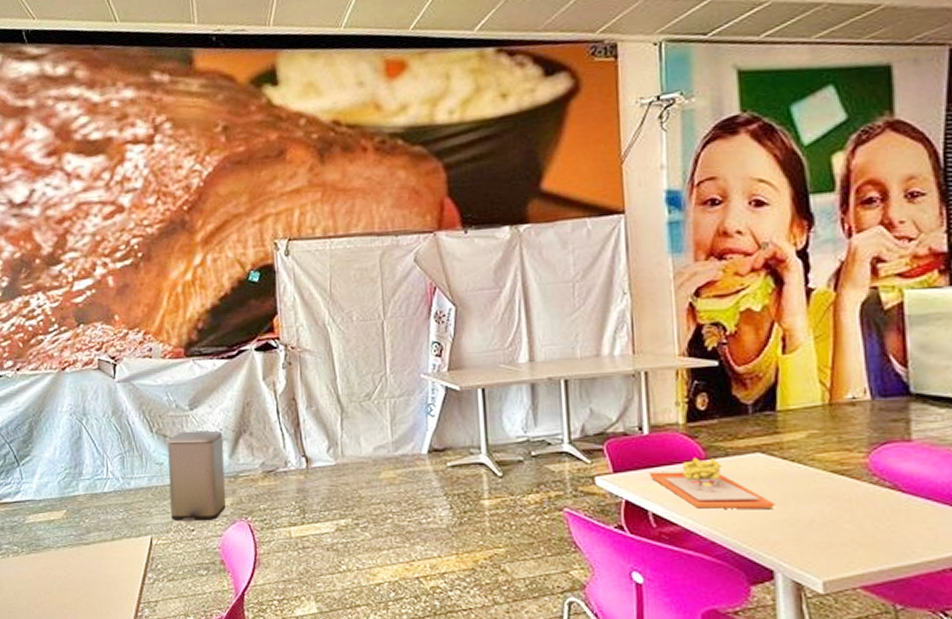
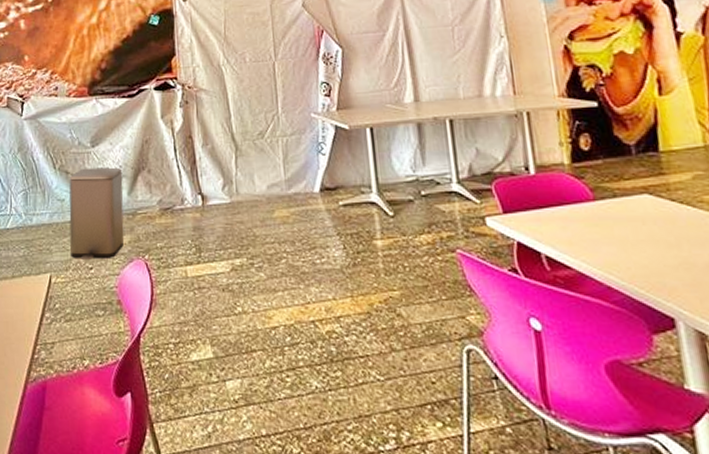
french fries: present [649,457,775,509] -> none [538,198,669,252]

